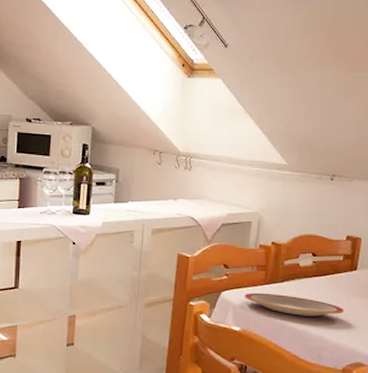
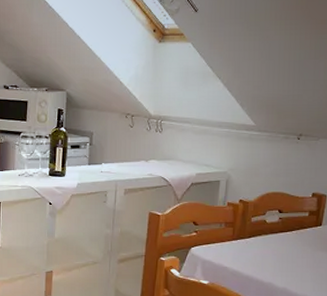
plate: present [244,292,344,316] -> none [213,248,309,270]

